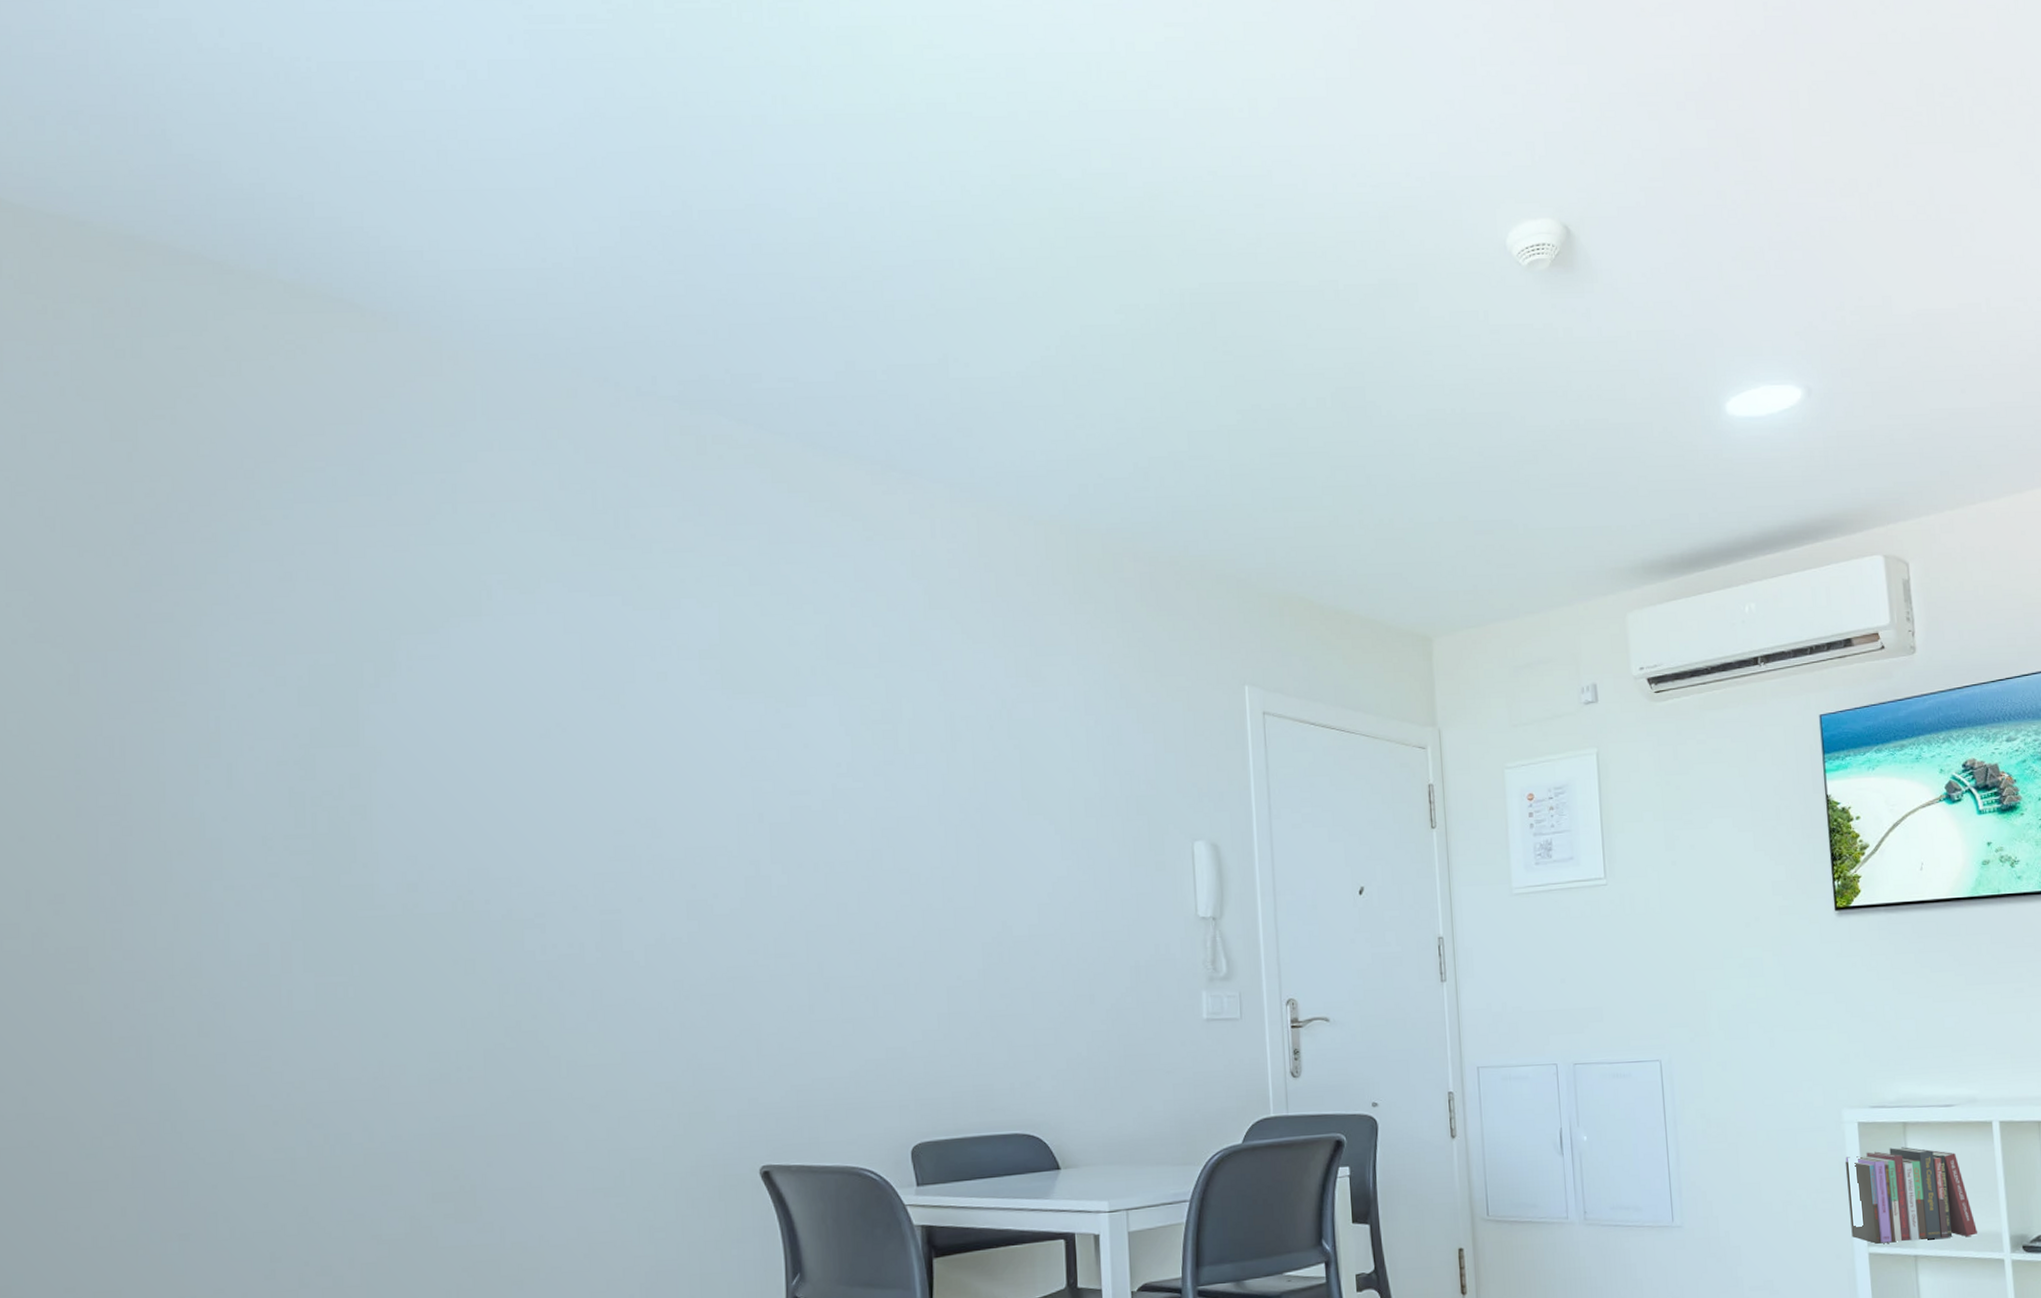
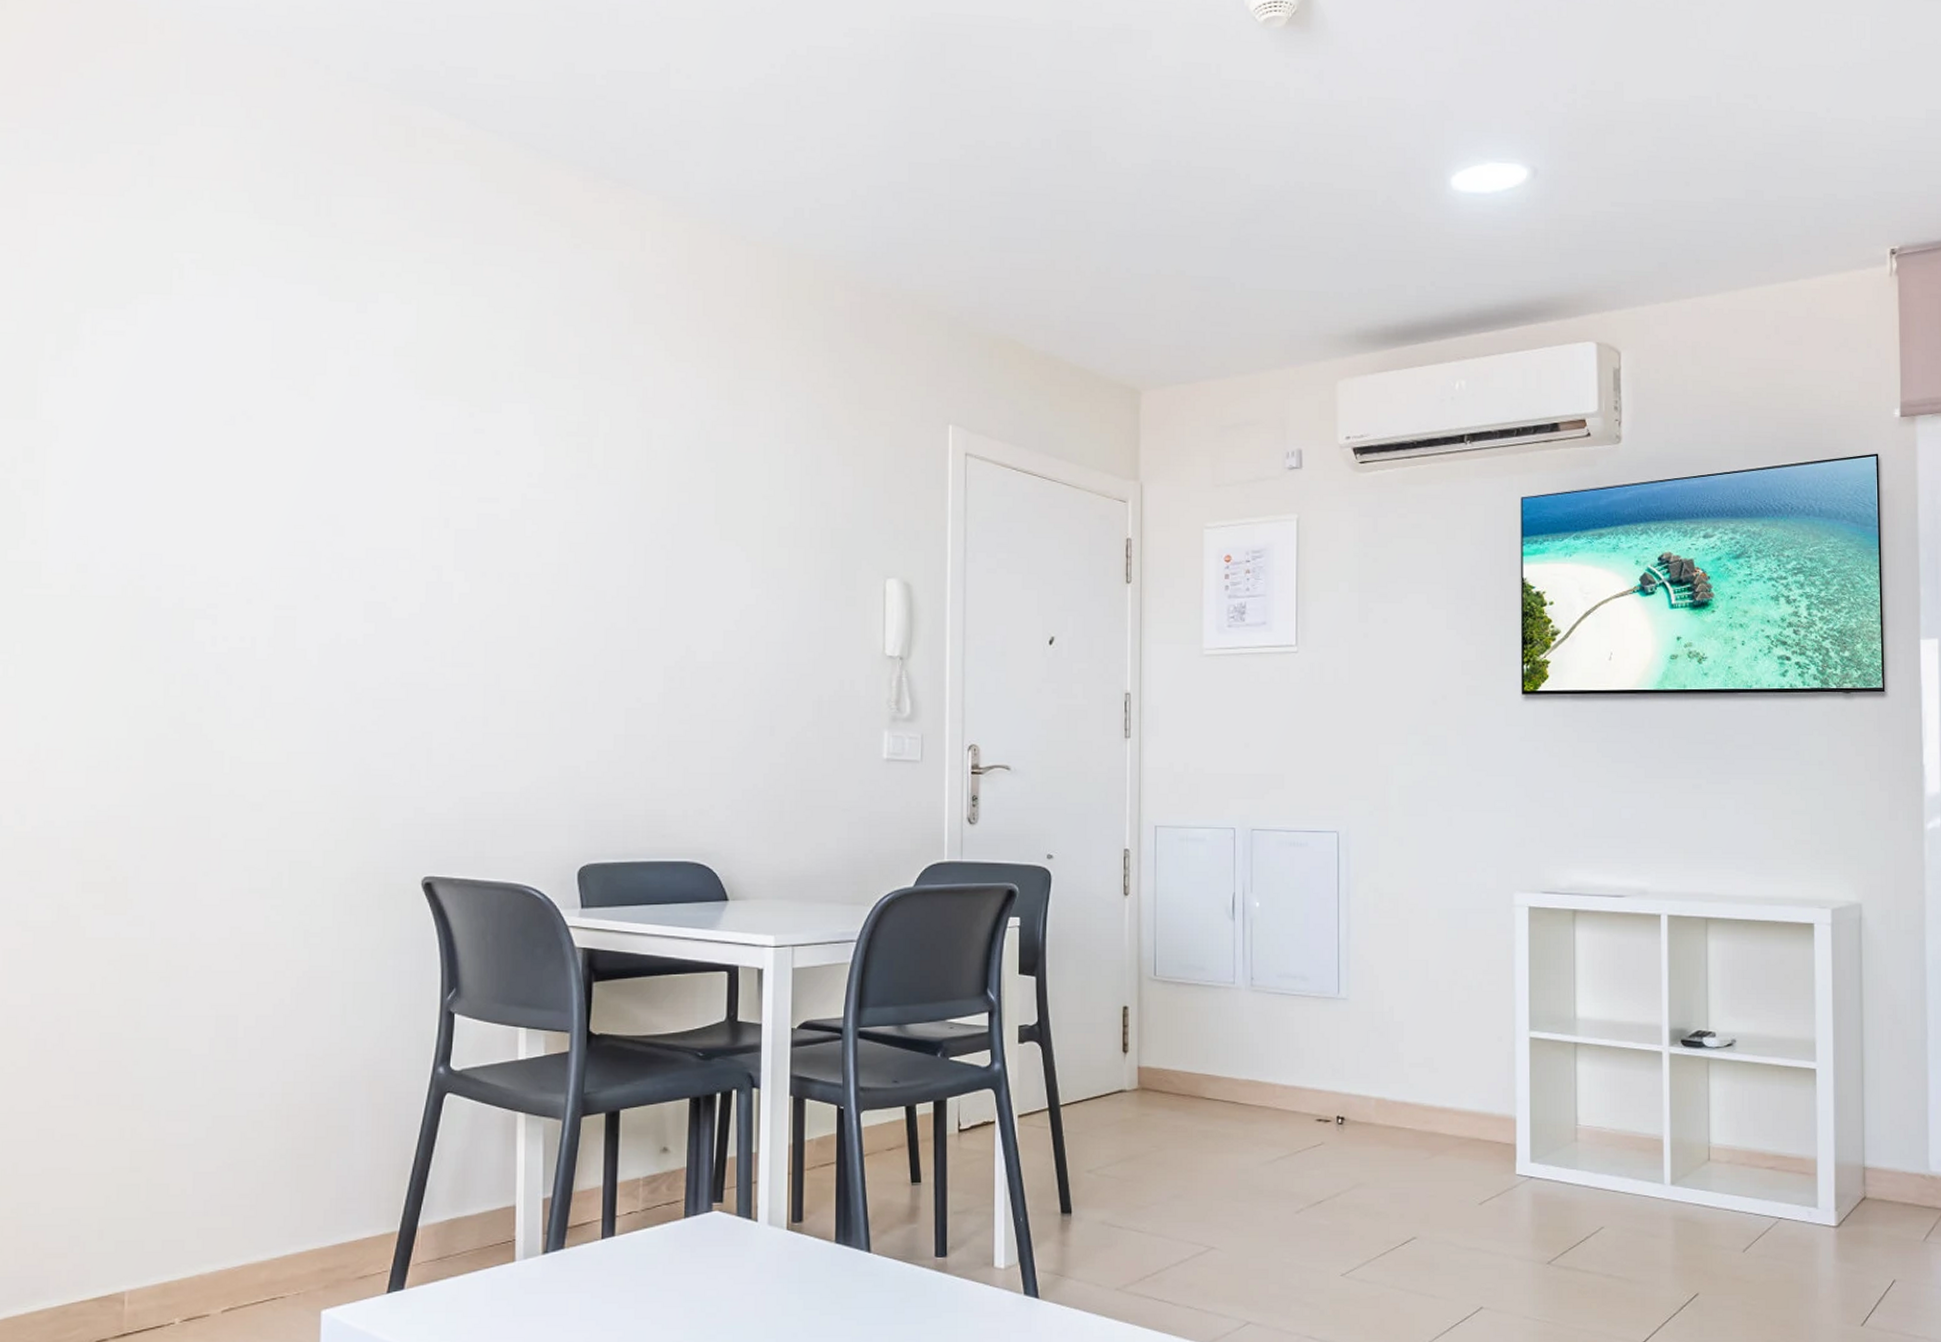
books: present [1845,1147,1978,1244] -> none [1513,934,1639,1029]

